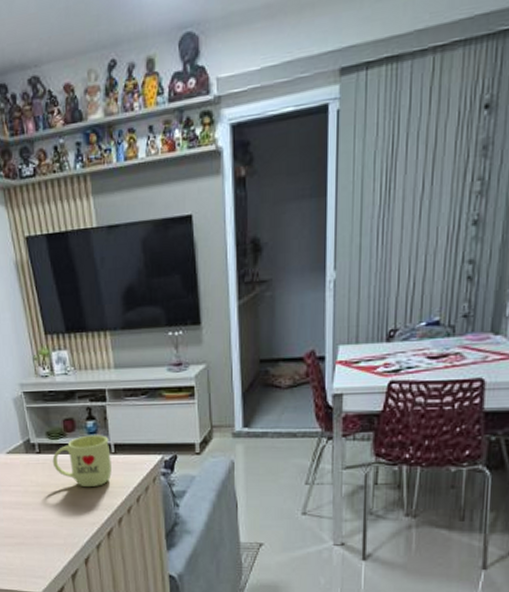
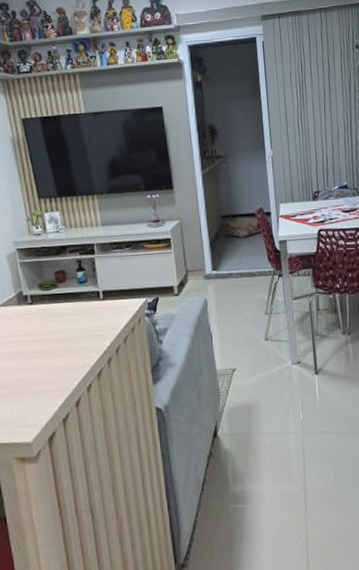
mug: present [52,435,112,488] -> none [44,284,101,333]

